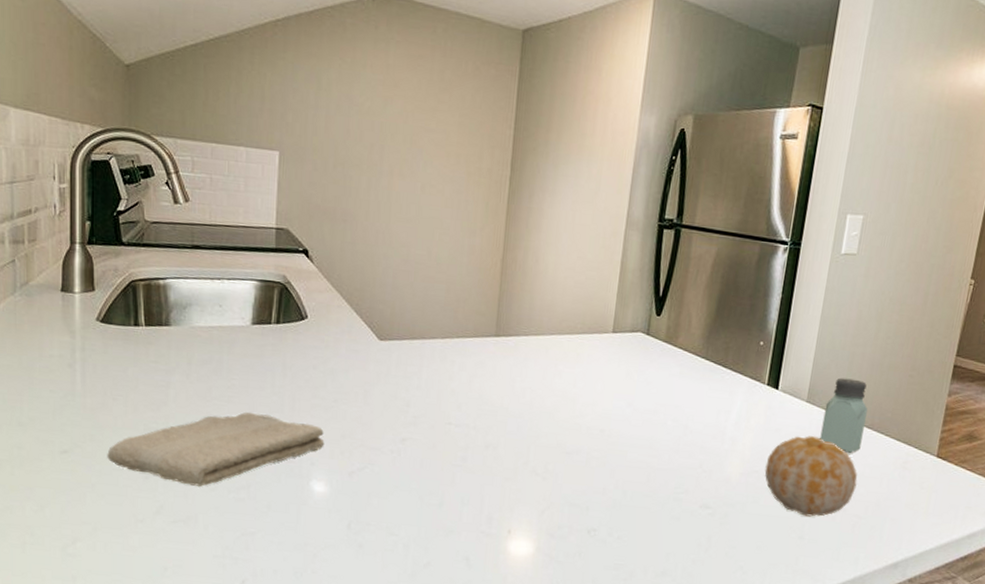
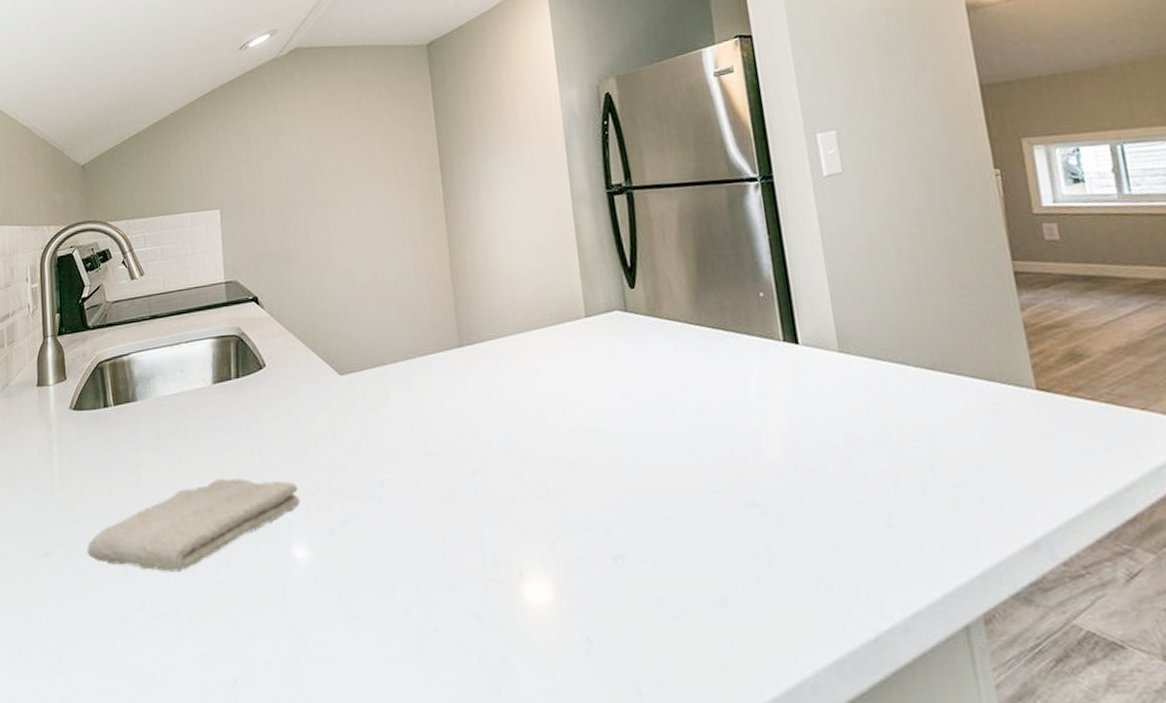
fruit: present [765,436,858,517] -> none [812,392,942,497]
saltshaker: present [820,377,868,453] -> none [864,313,929,405]

